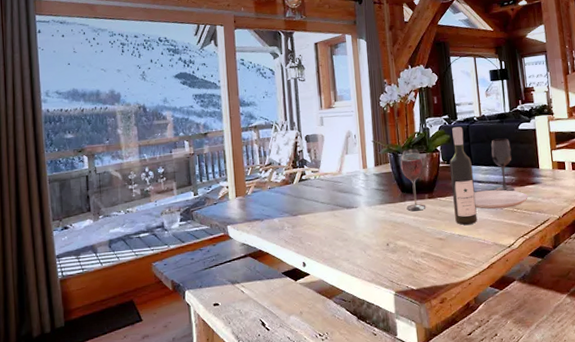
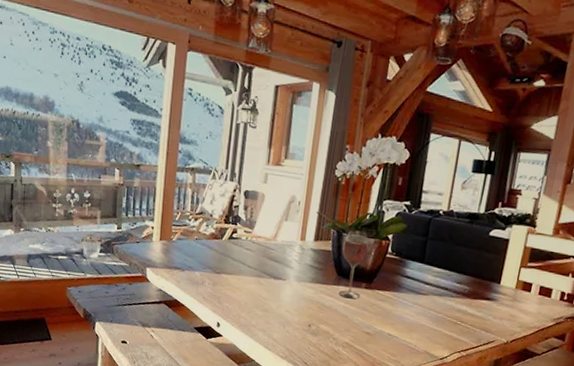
bottle: present [449,126,478,225] -> none [389,217,425,326]
plate: present [474,189,528,210] -> none [415,293,478,319]
wine glass: present [491,138,514,192] -> none [442,240,474,303]

